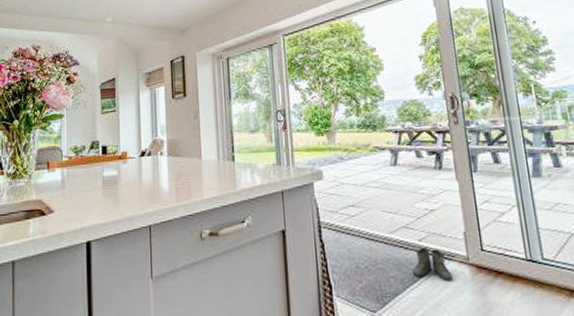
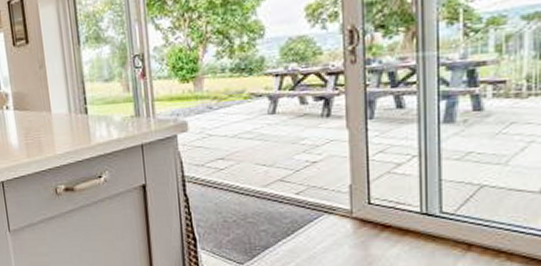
boots: present [412,247,454,282] -> none [286,200,333,235]

